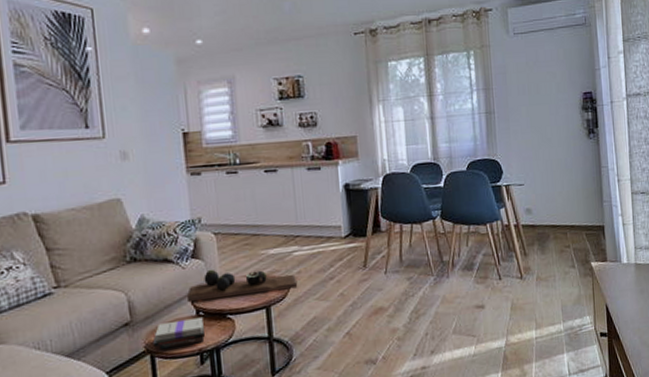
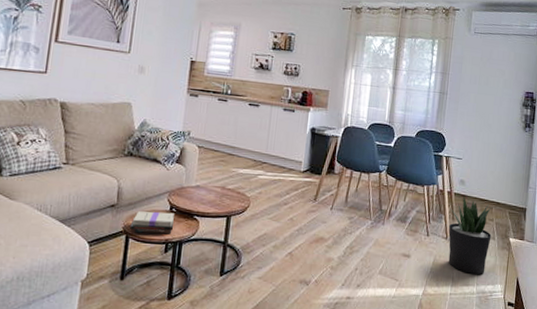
decorative tray: present [186,269,298,303] -> none [164,175,257,206]
planter: none [520,226,571,312] -> present [448,195,492,275]

